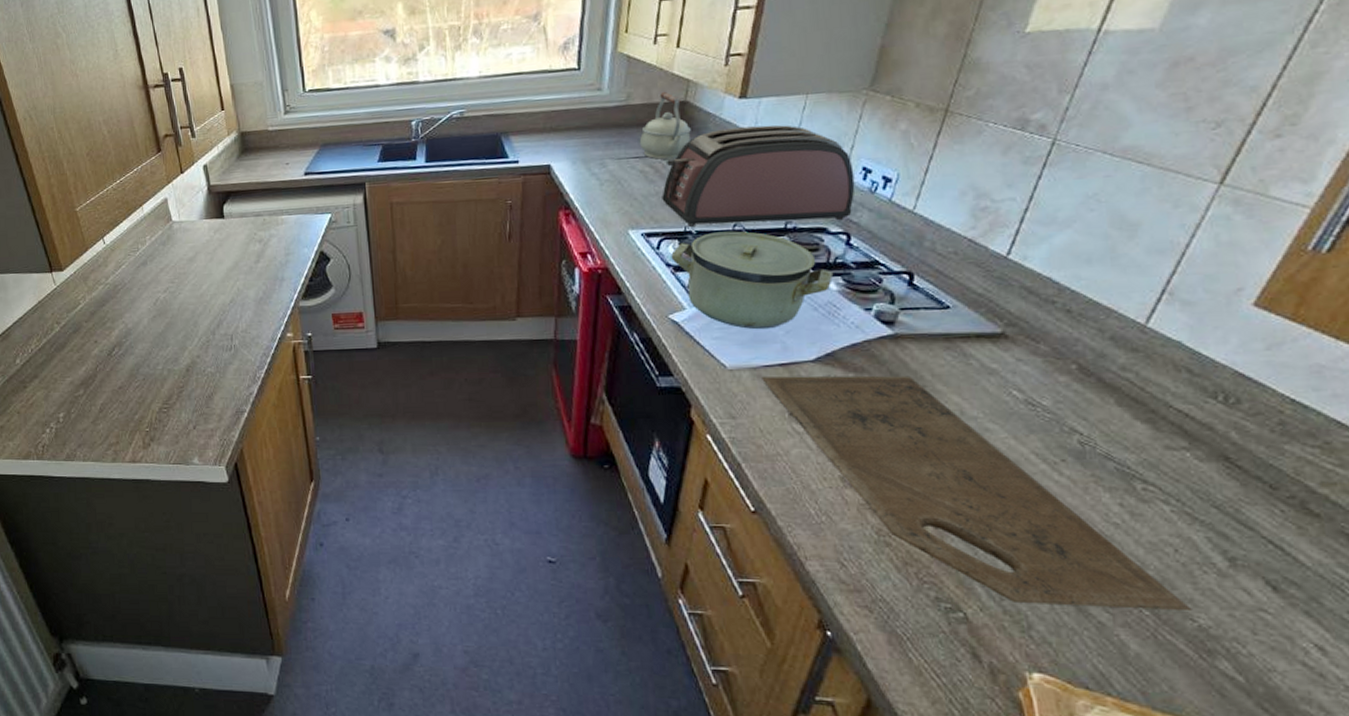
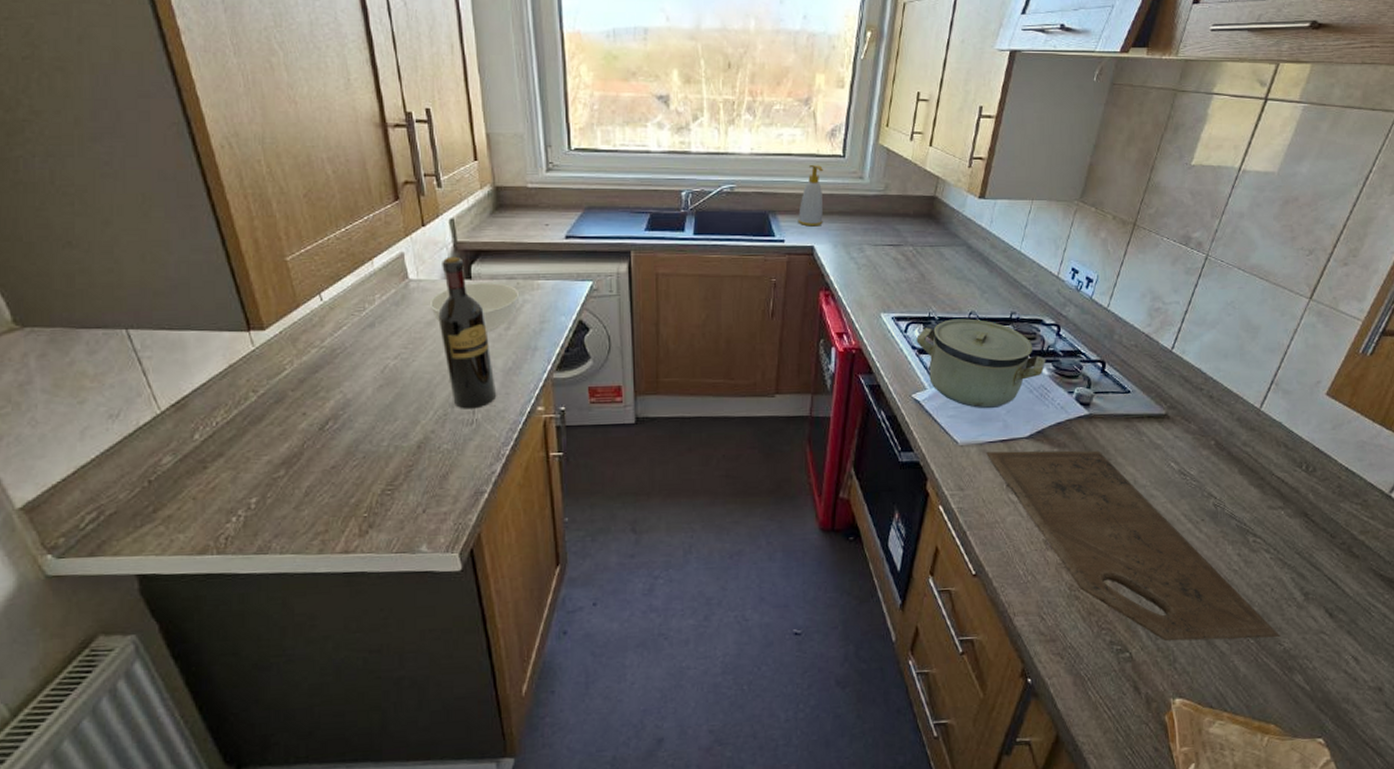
bowl: none [190,220,267,266] -> present [429,283,520,333]
wine bottle: none [198,198,250,336] -> present [438,256,496,409]
soap bottle: none [531,80,559,145] -> present [797,164,824,227]
kettle: present [639,91,691,160] -> none [894,185,938,250]
toaster: present [662,124,855,227] -> none [911,224,1066,314]

